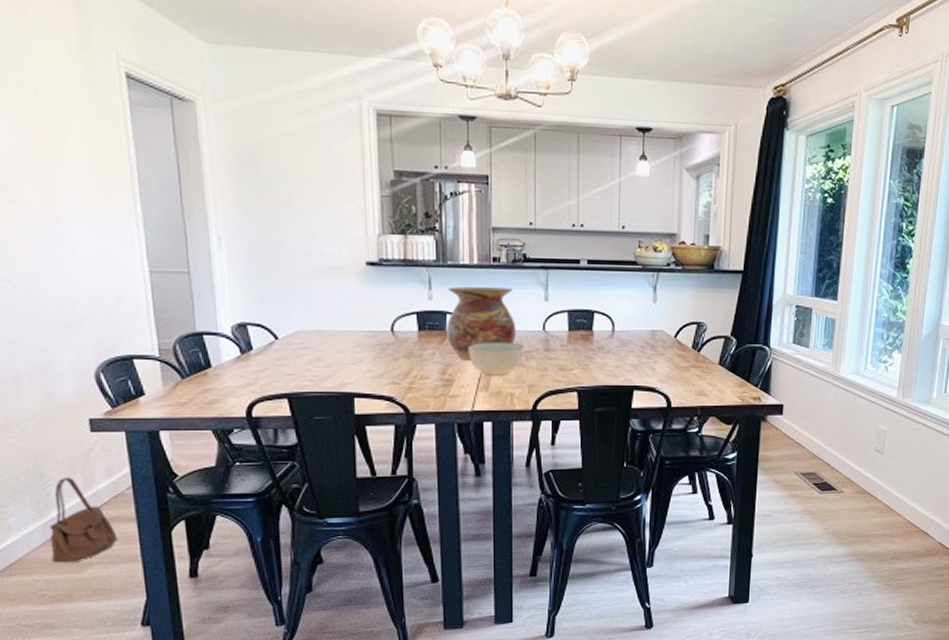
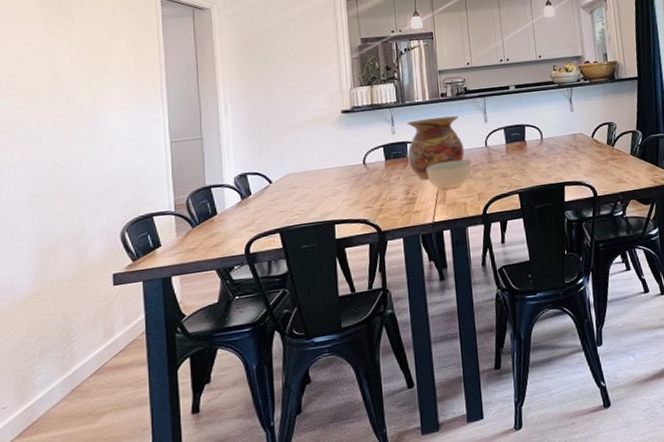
handbag: present [50,478,118,563] -> none [70,330,130,417]

